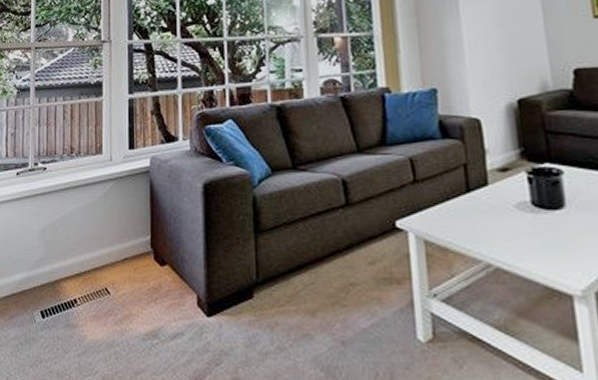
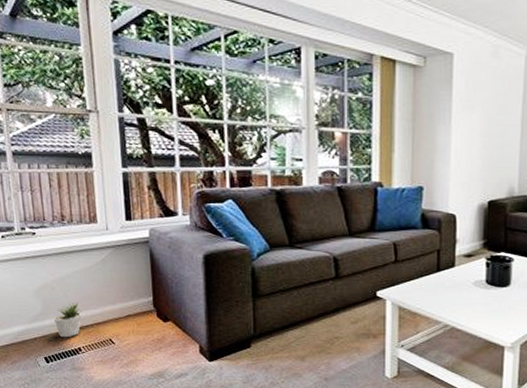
potted plant: none [53,245,81,287] -> present [53,303,82,338]

